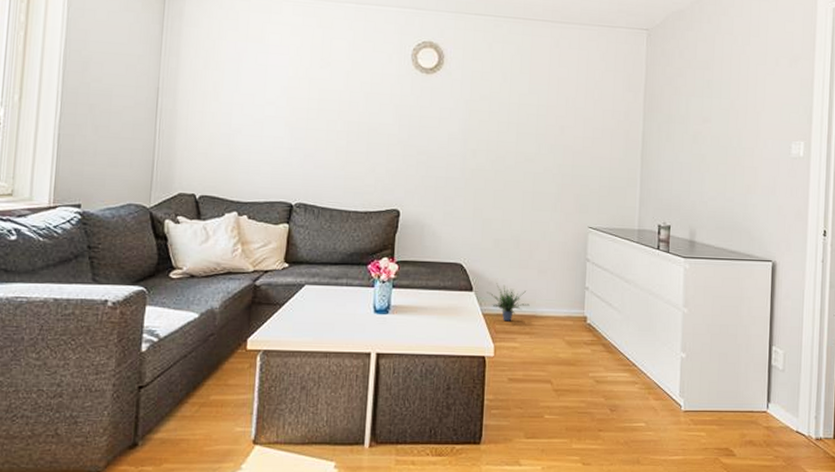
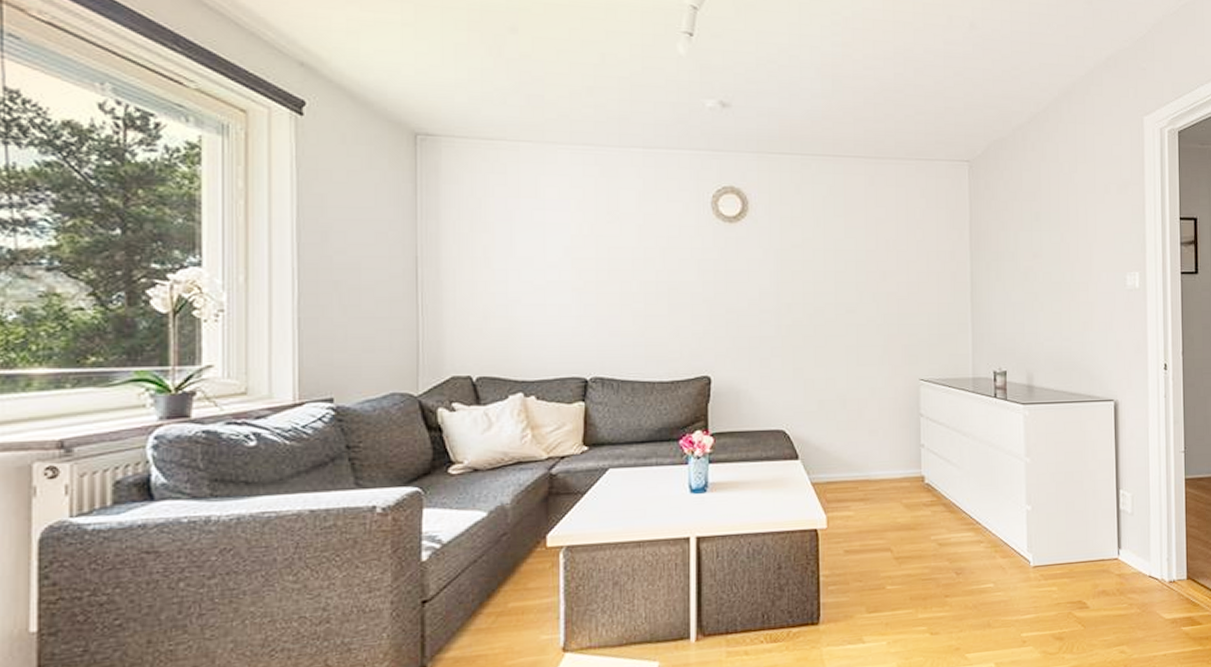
potted plant: present [487,283,530,322] -> none [814,448,862,489]

